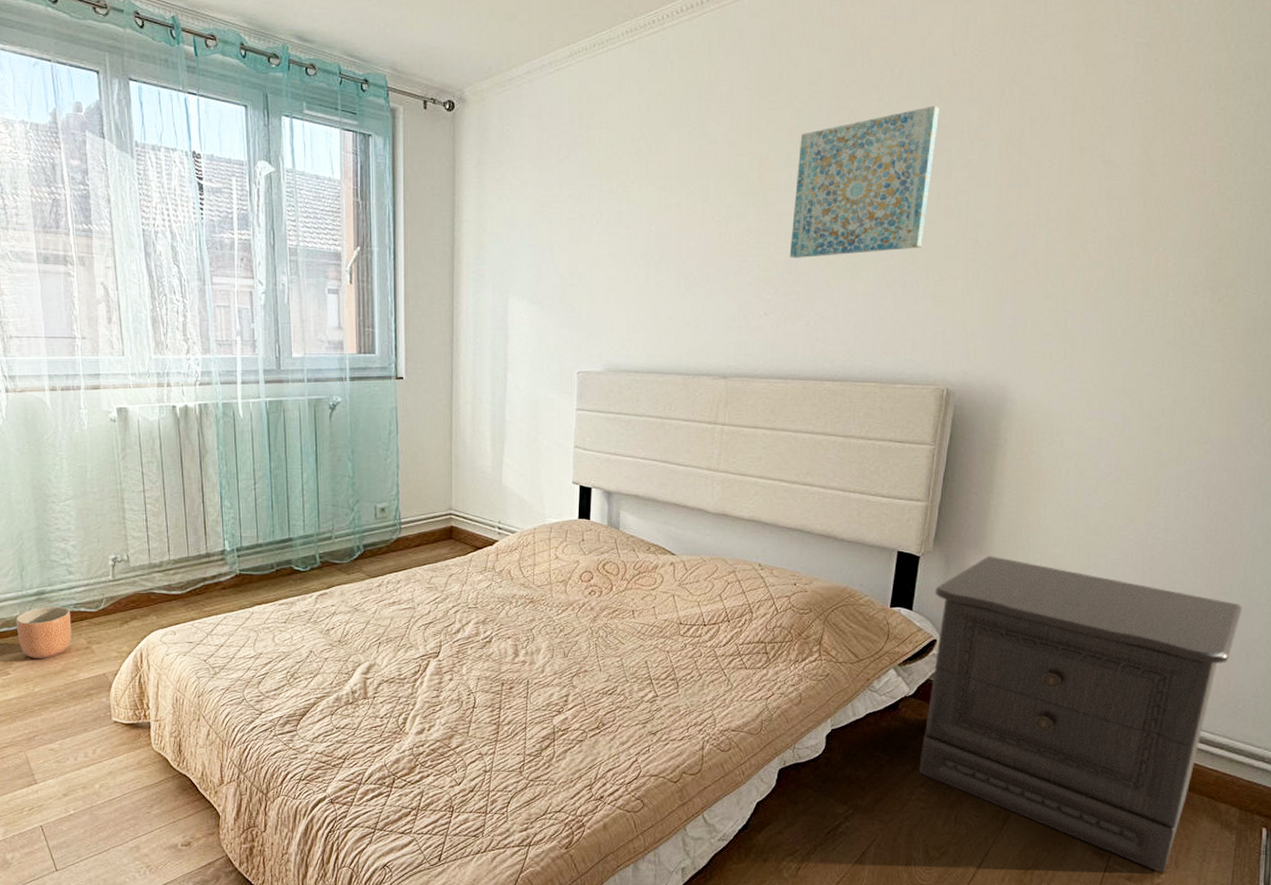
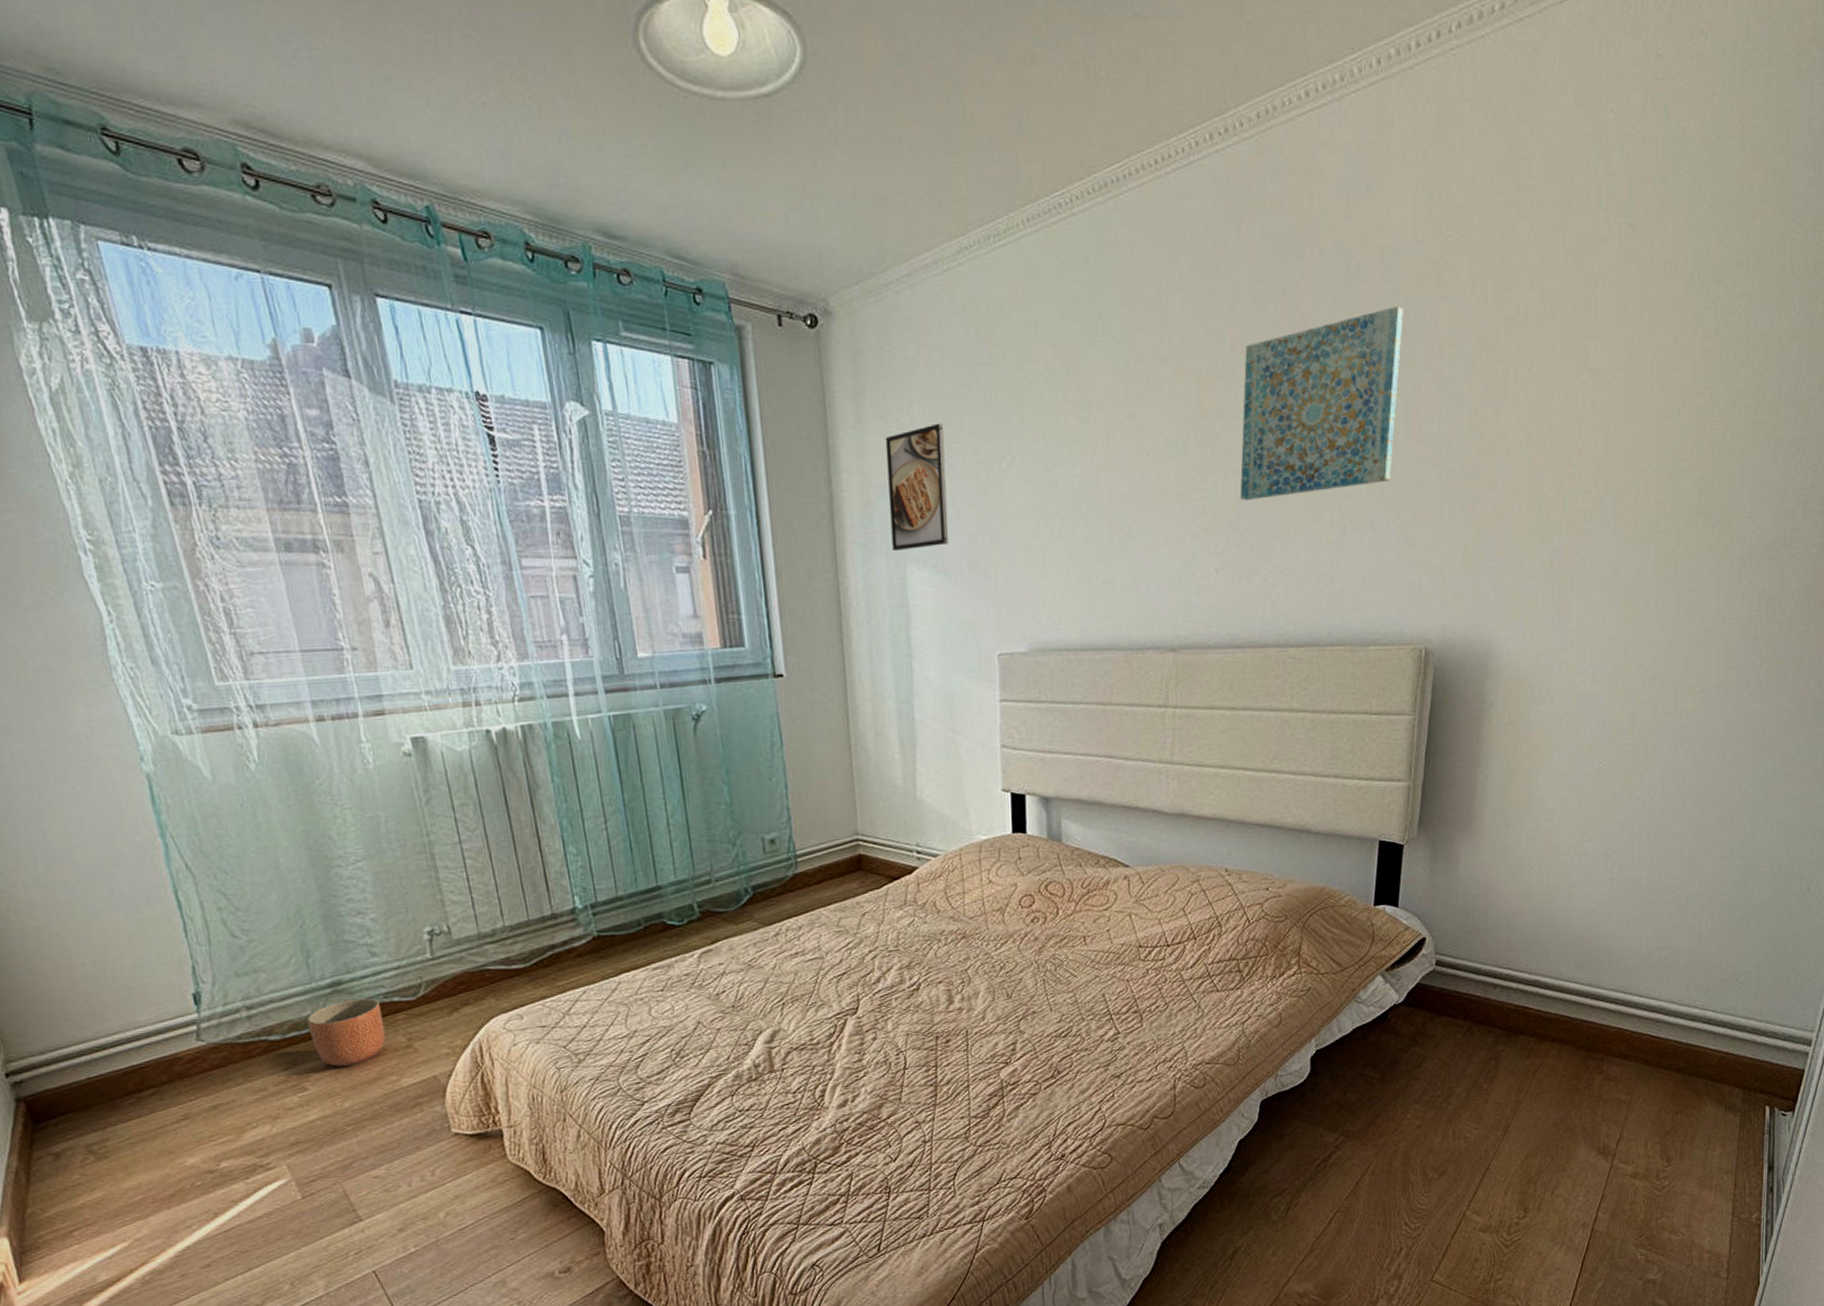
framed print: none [498,187,546,286] -> present [885,423,948,552]
nightstand: present [919,556,1243,873] -> none [1413,837,1743,1166]

